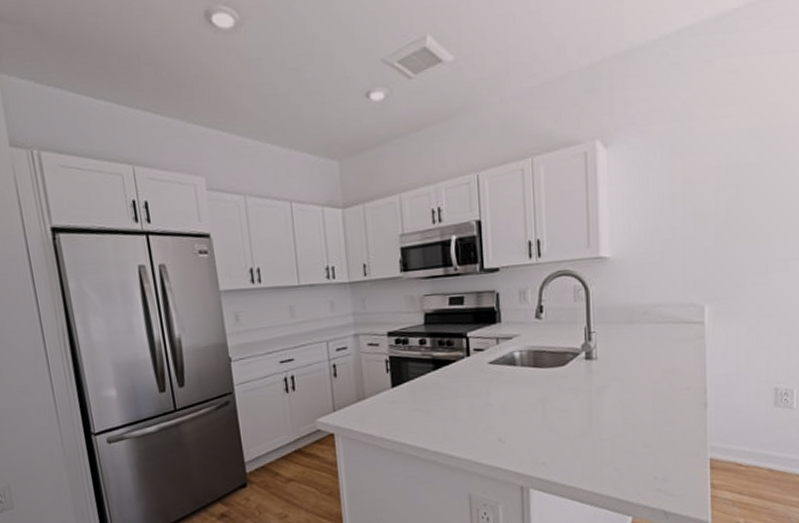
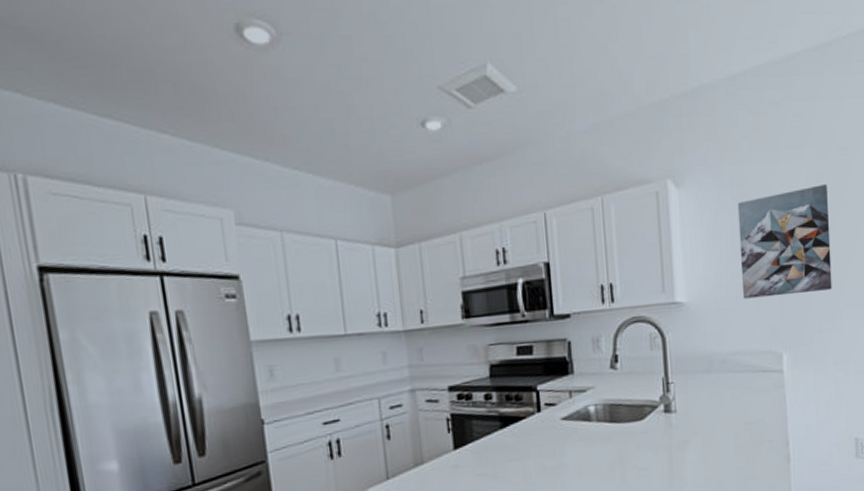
wall art: none [665,141,760,254] -> present [737,184,832,299]

